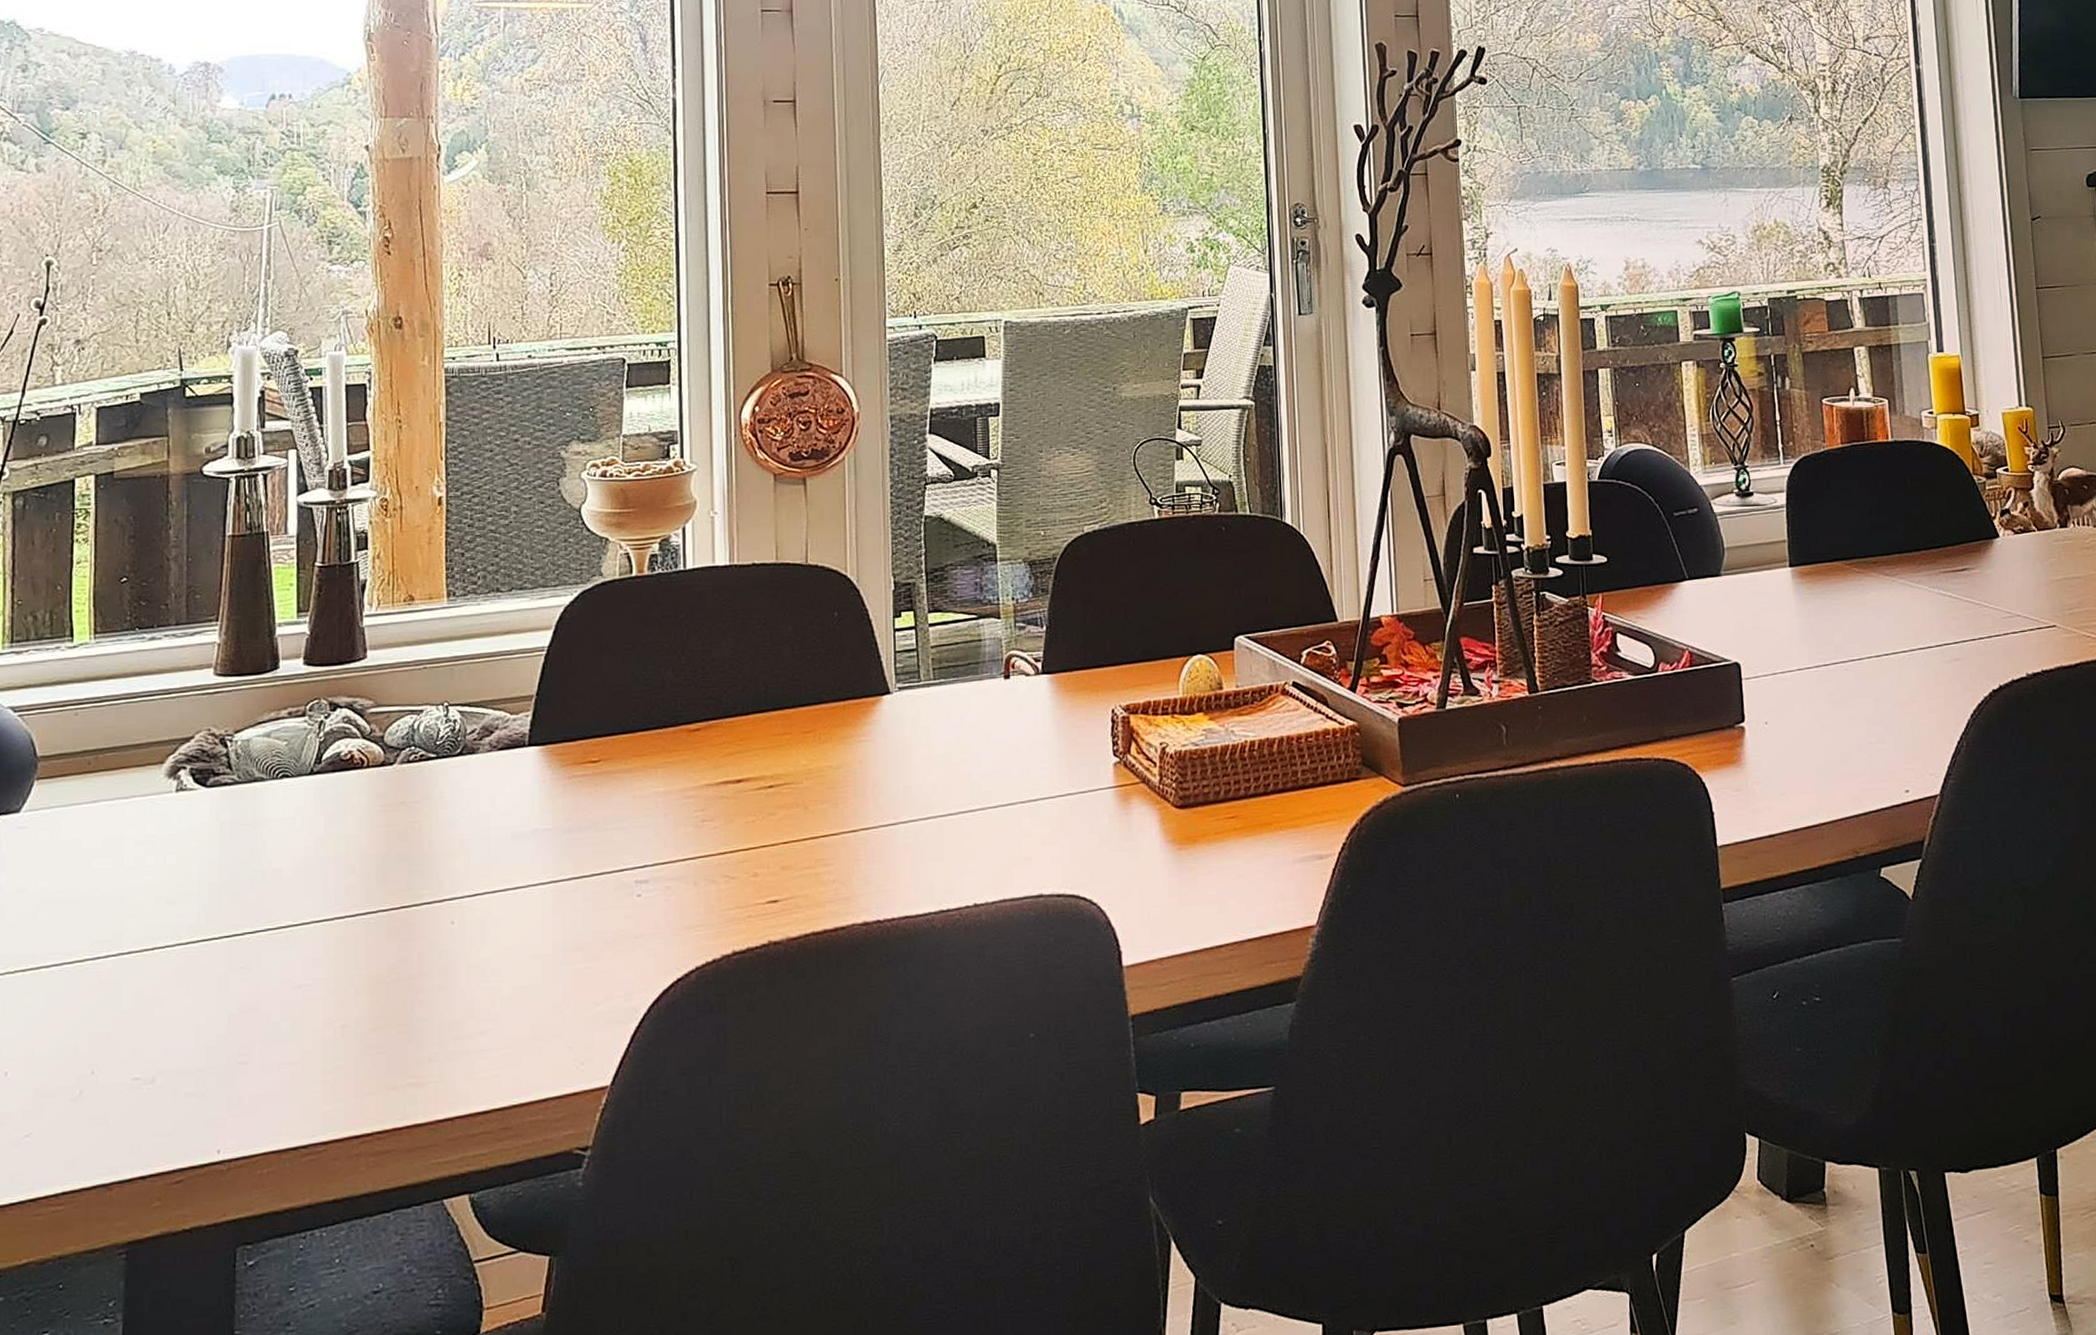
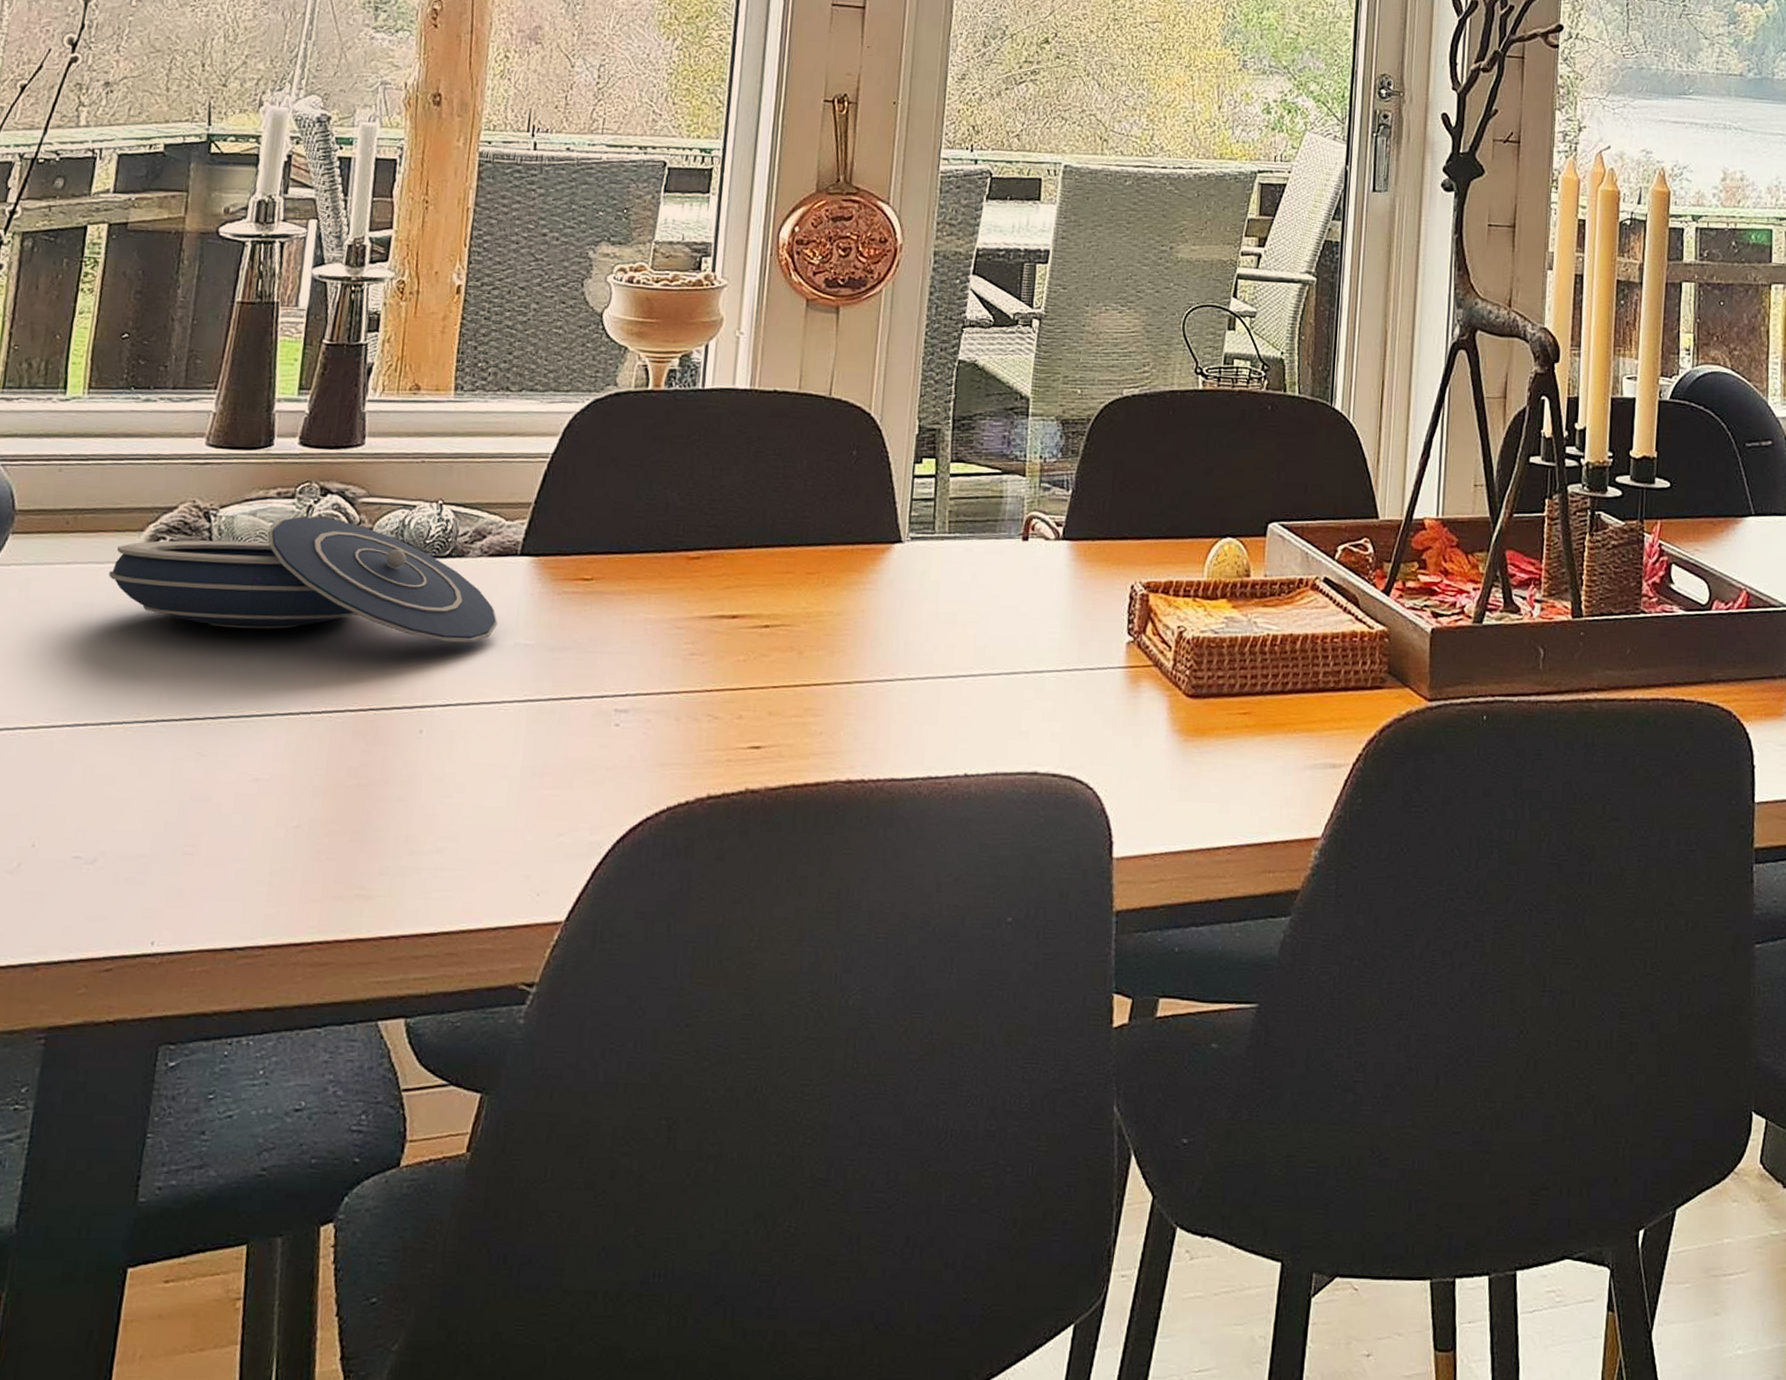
bowl: none [135,731,515,846] -> present [109,516,498,643]

